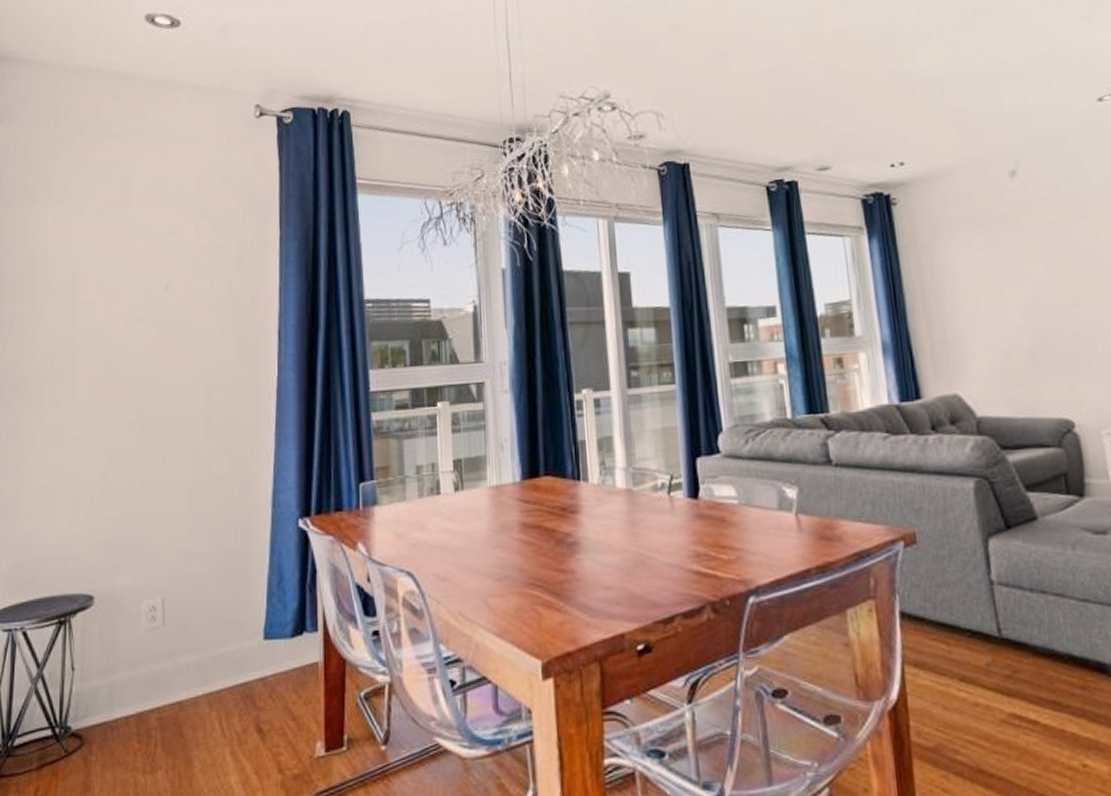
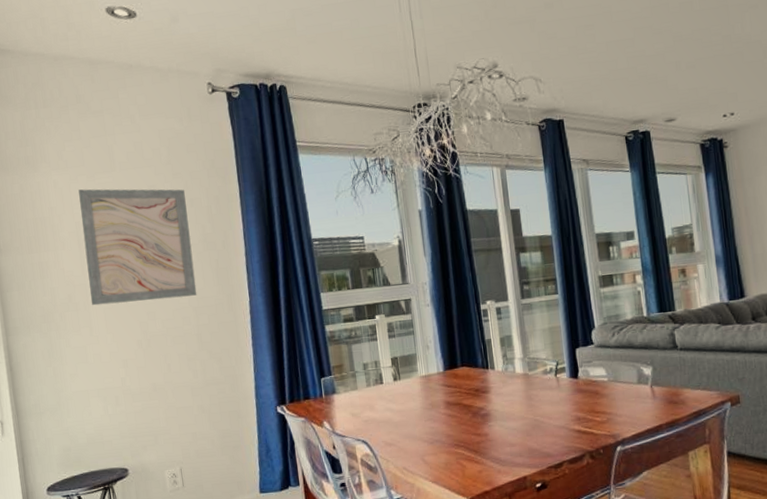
wall art: none [77,227,212,374] -> present [78,189,197,306]

